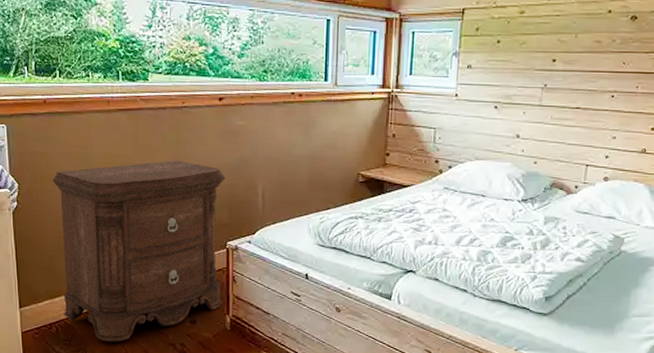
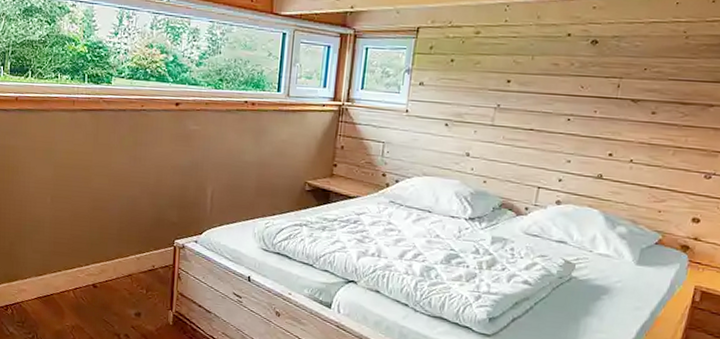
nightstand: present [53,160,226,342] -> none [18,159,178,328]

